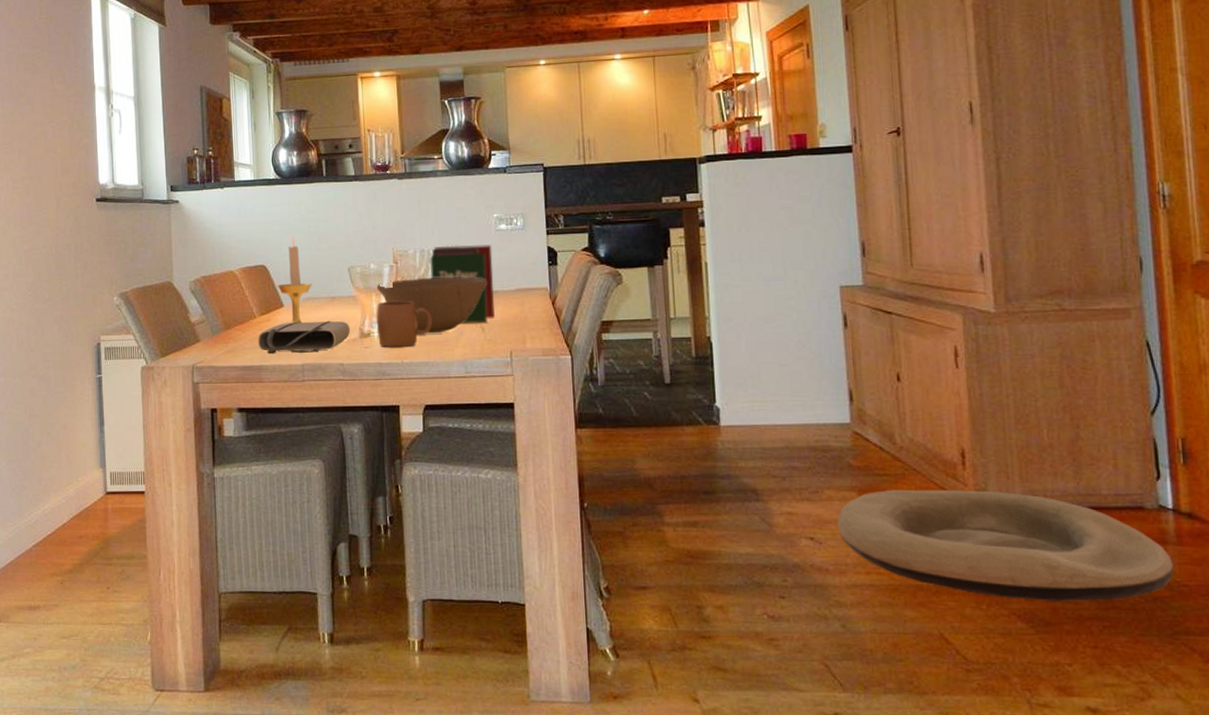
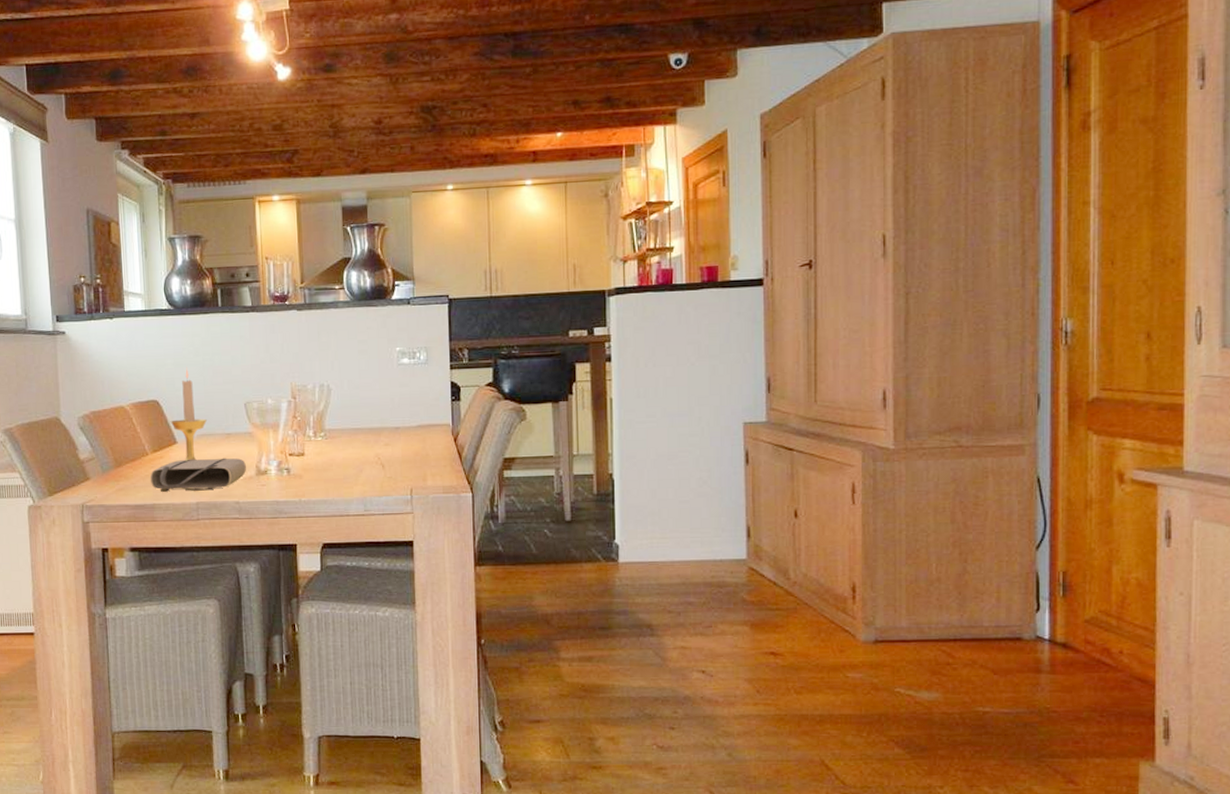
mug: present [376,300,433,347] -> none [273,437,331,485]
bowl: present [378,276,486,333] -> none [275,412,387,470]
books: present [429,245,495,325] -> none [329,379,395,462]
dog bed: present [837,489,1174,602] -> none [728,623,1045,728]

